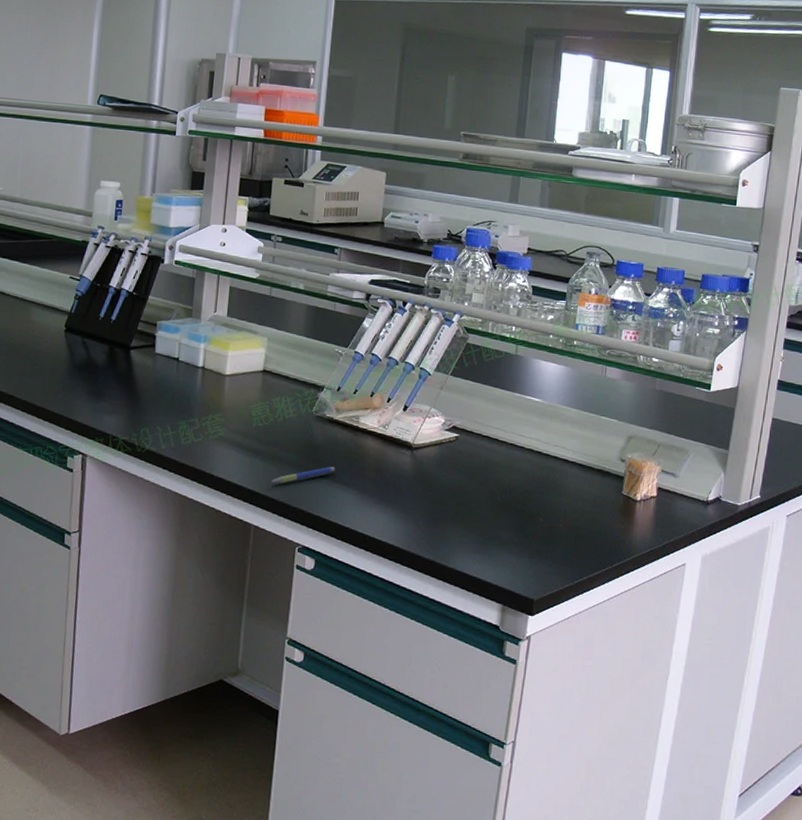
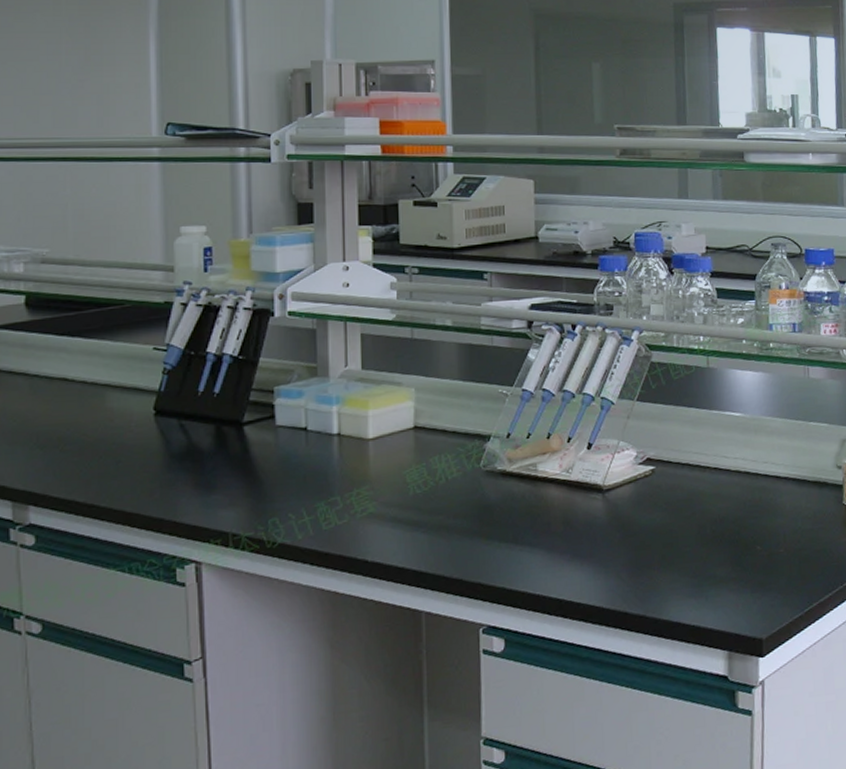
pen: present [270,466,336,483] -> none [439,526,516,558]

